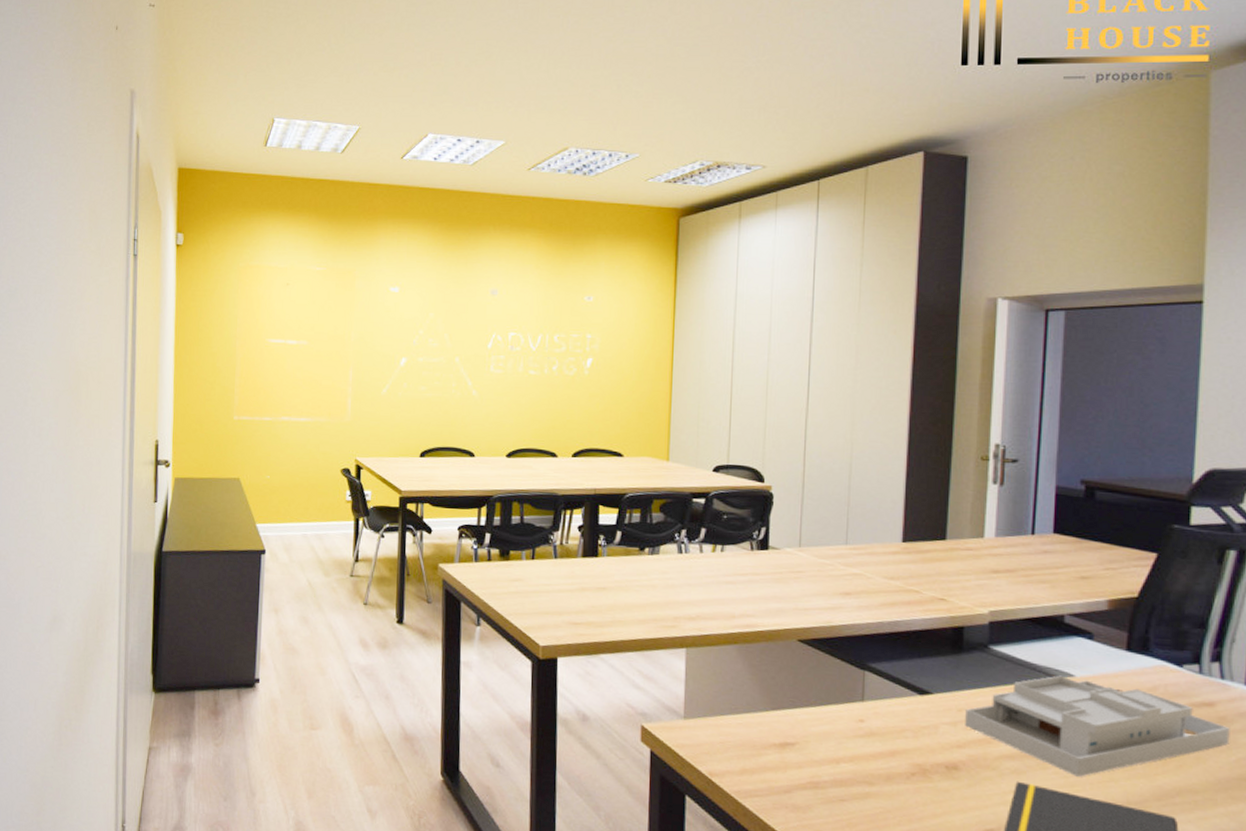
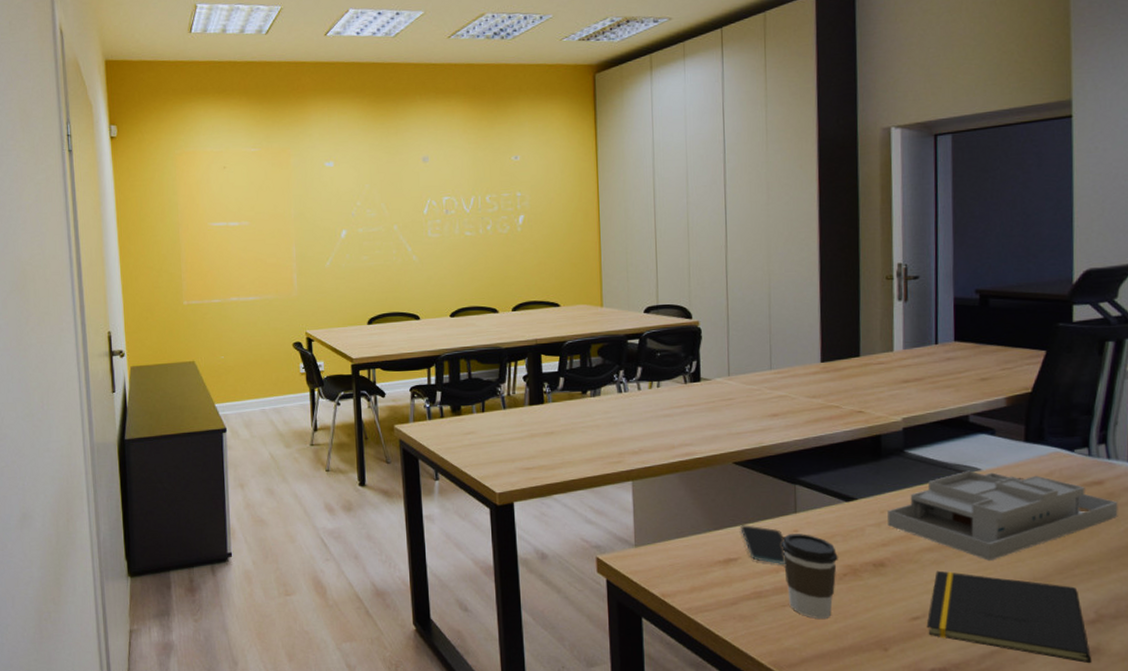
smartphone: none [800,708,850,755] -> present [740,525,786,564]
coffee cup: none [845,723,907,820] -> present [782,534,838,619]

